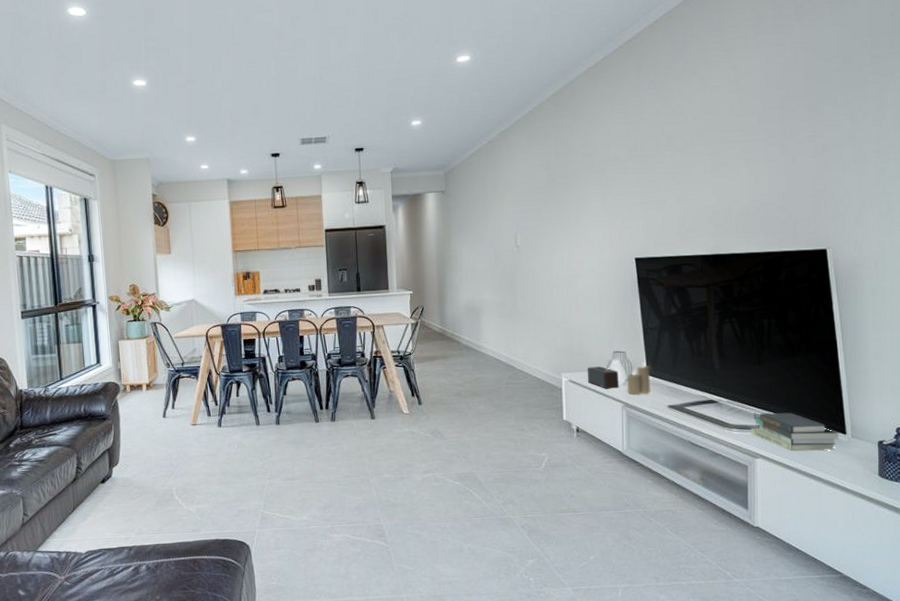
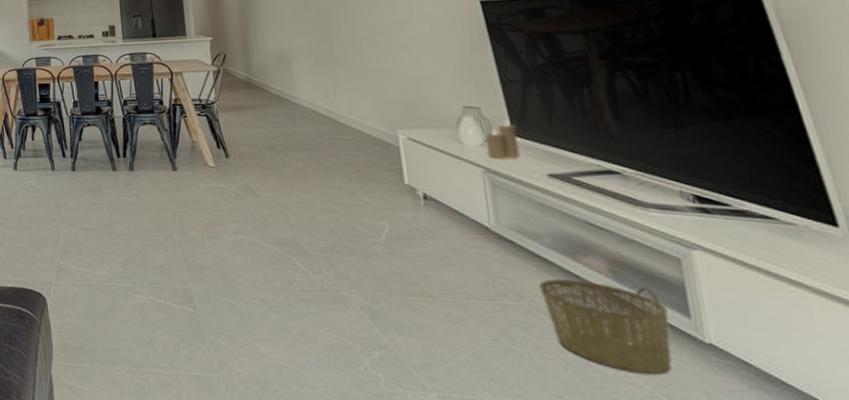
speaker: present [587,366,619,389] -> none [430,123,475,150]
basket: none [652,488,735,554] -> present [539,278,672,375]
books: present [750,412,839,452] -> none [677,192,828,247]

